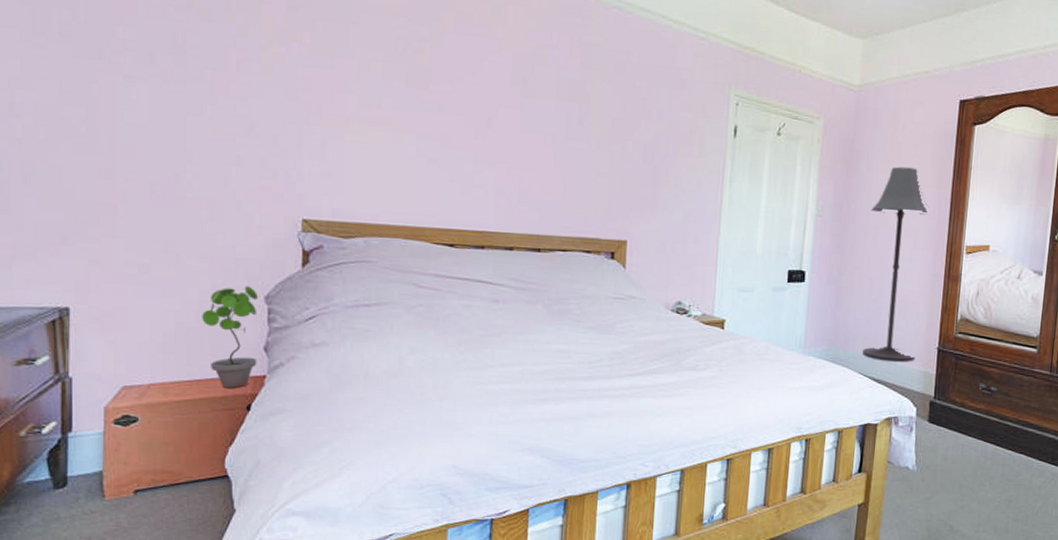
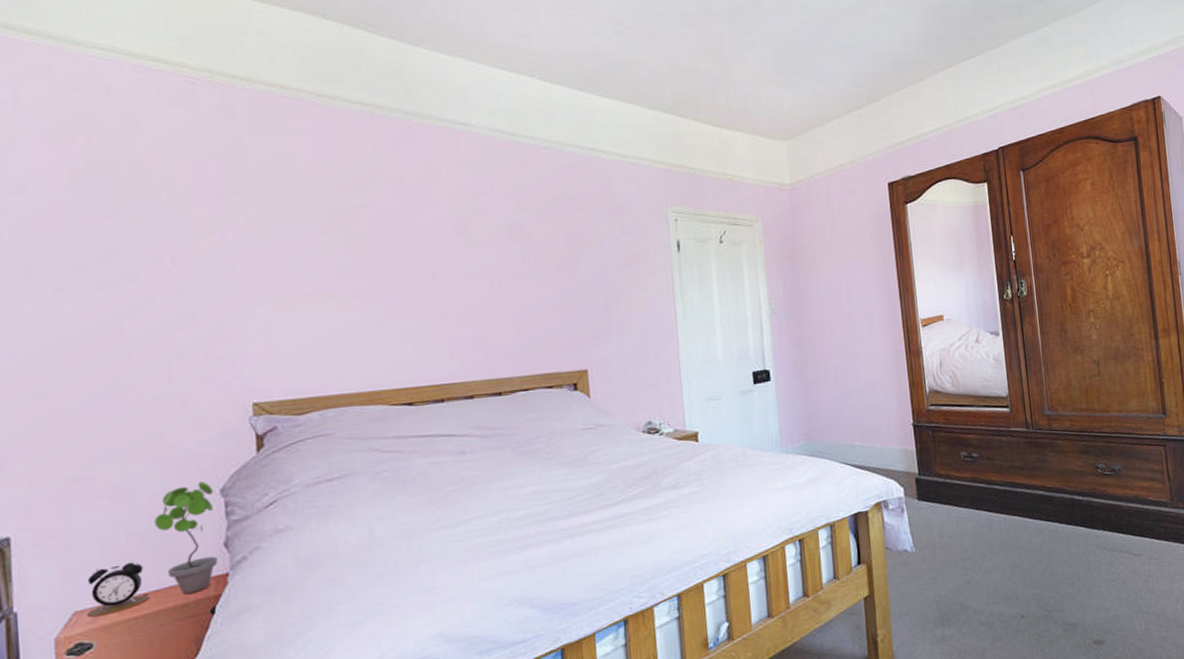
alarm clock: none [134,346,193,395] -> present [86,559,150,618]
floor lamp: present [861,166,929,363] -> none [822,253,893,447]

